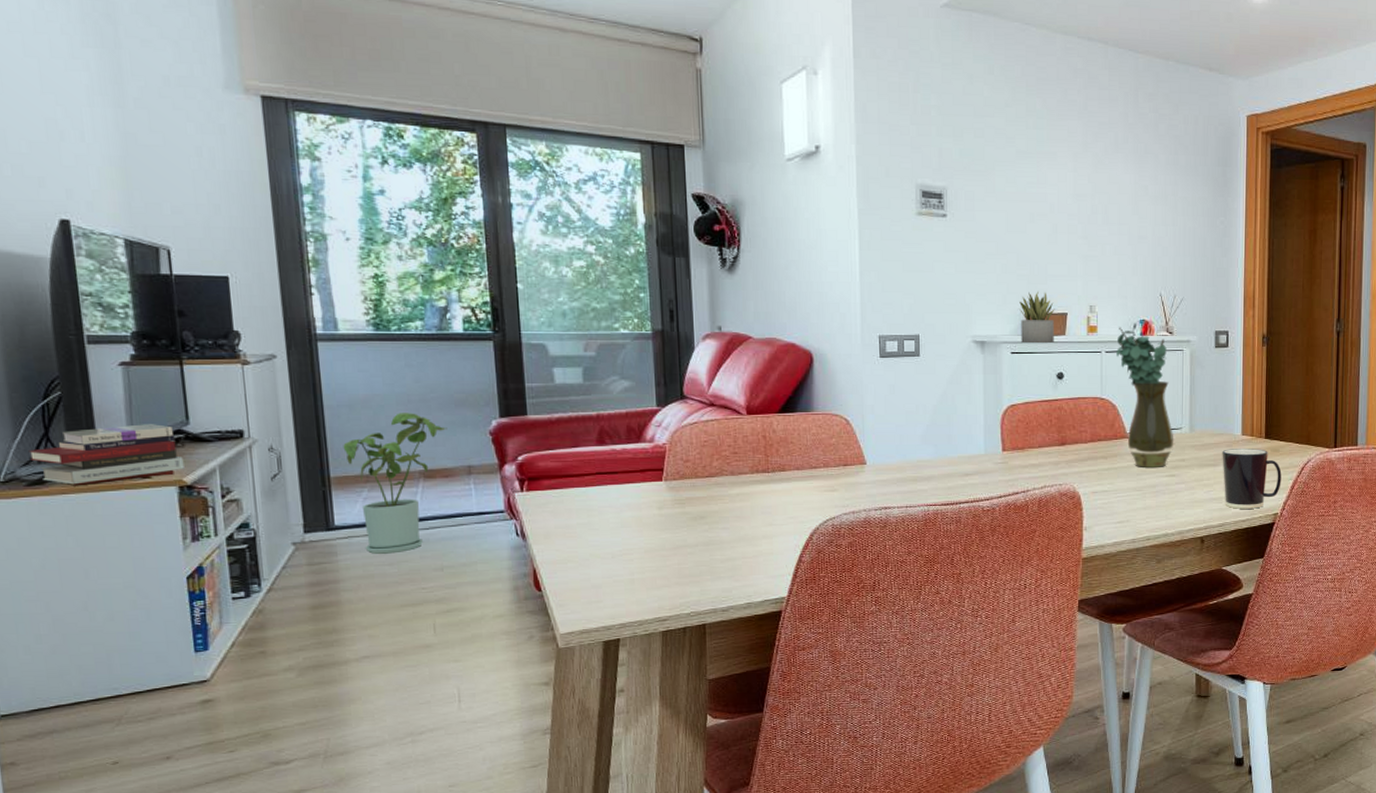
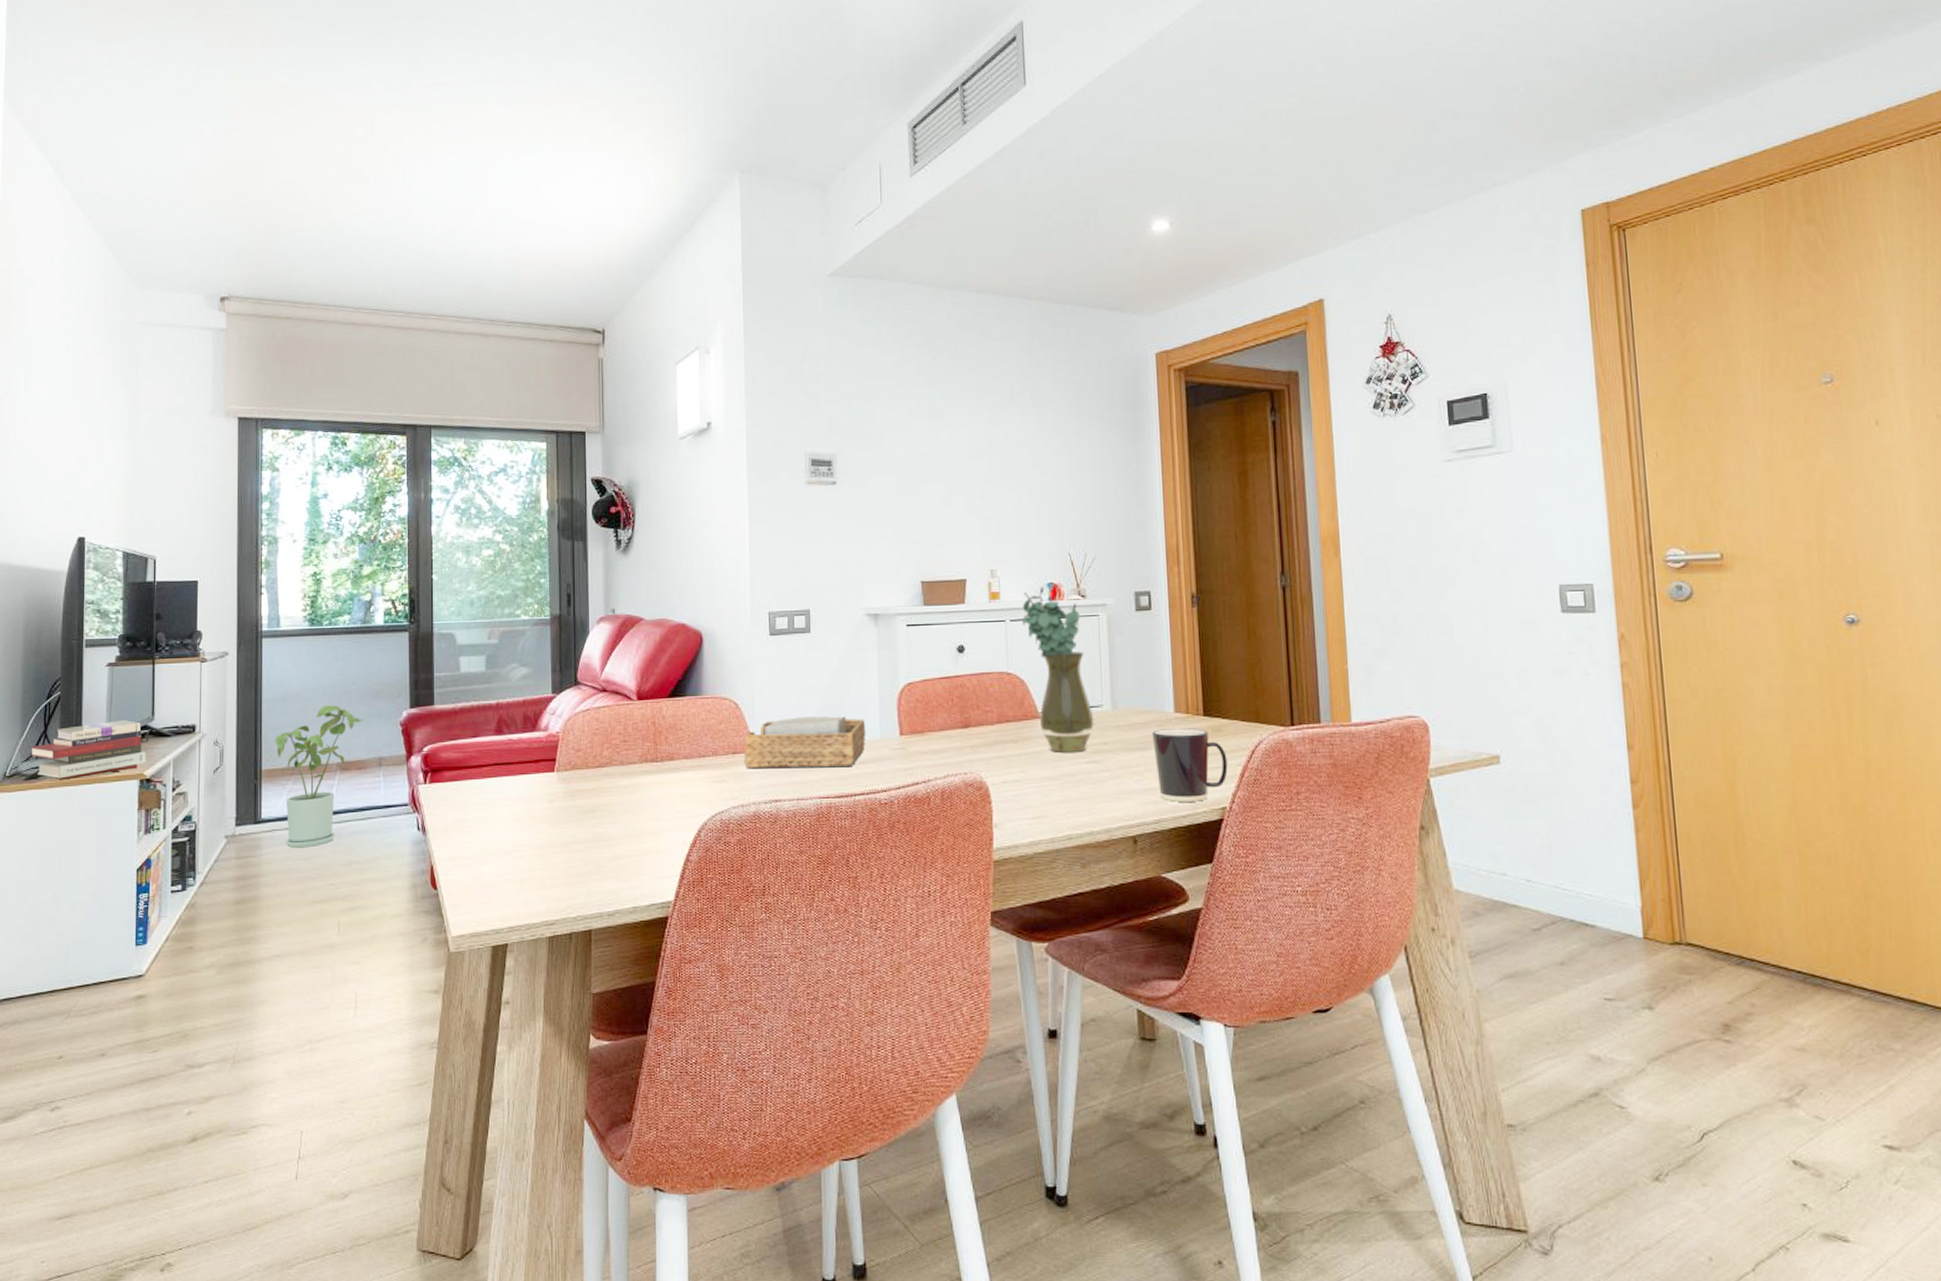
napkin holder: none [854,433,972,480] -> present [744,716,866,769]
succulent plant: present [1020,291,1055,344] -> none [914,557,953,615]

